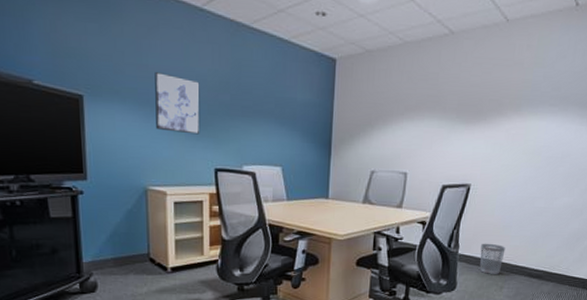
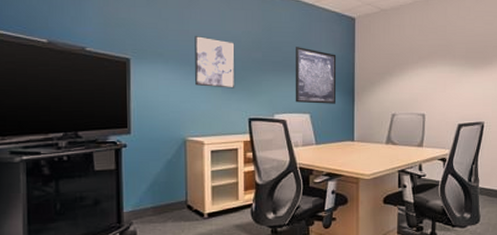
wall art: none [265,90,313,157] -> present [295,47,337,104]

